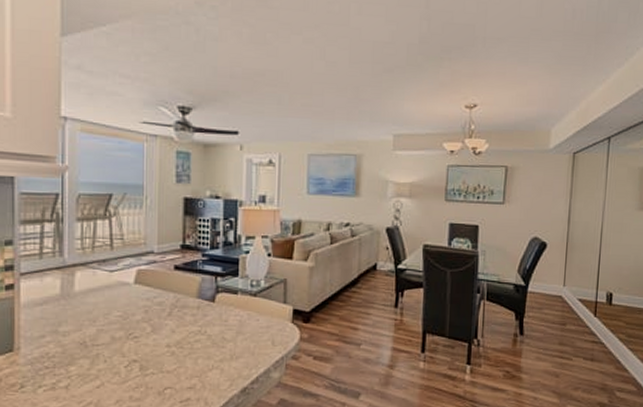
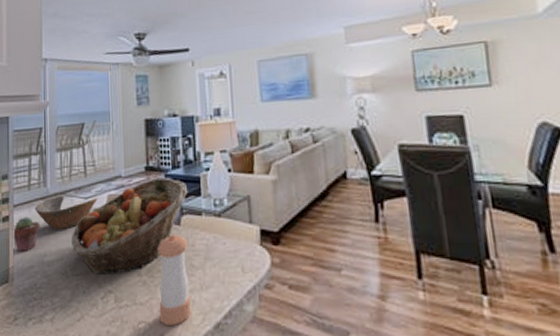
potted succulent: none [18,286,54,322] -> present [12,216,40,253]
bowl: none [48,266,125,301] -> present [35,195,98,230]
fruit basket: none [93,256,226,345] -> present [71,177,188,274]
pepper shaker: none [187,311,220,390] -> present [157,235,191,325]

